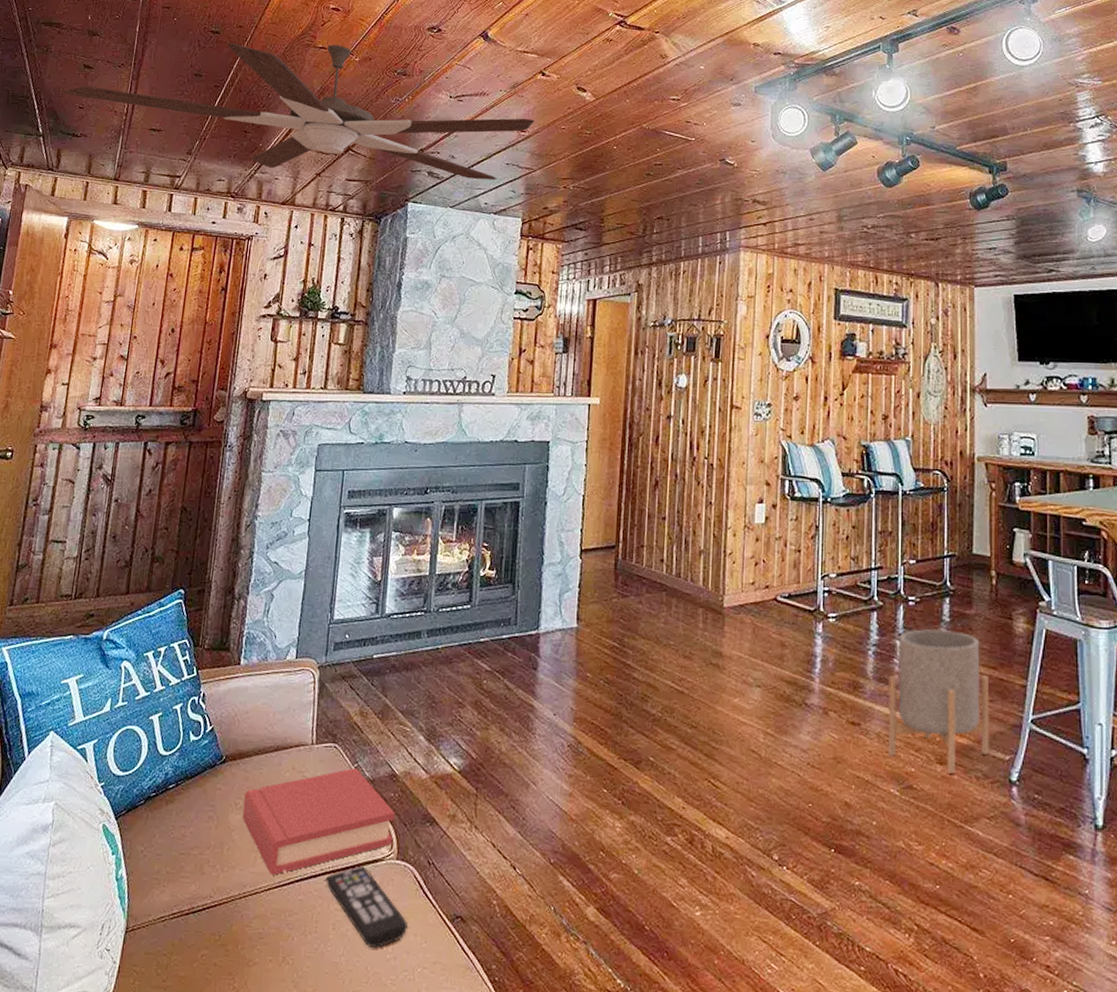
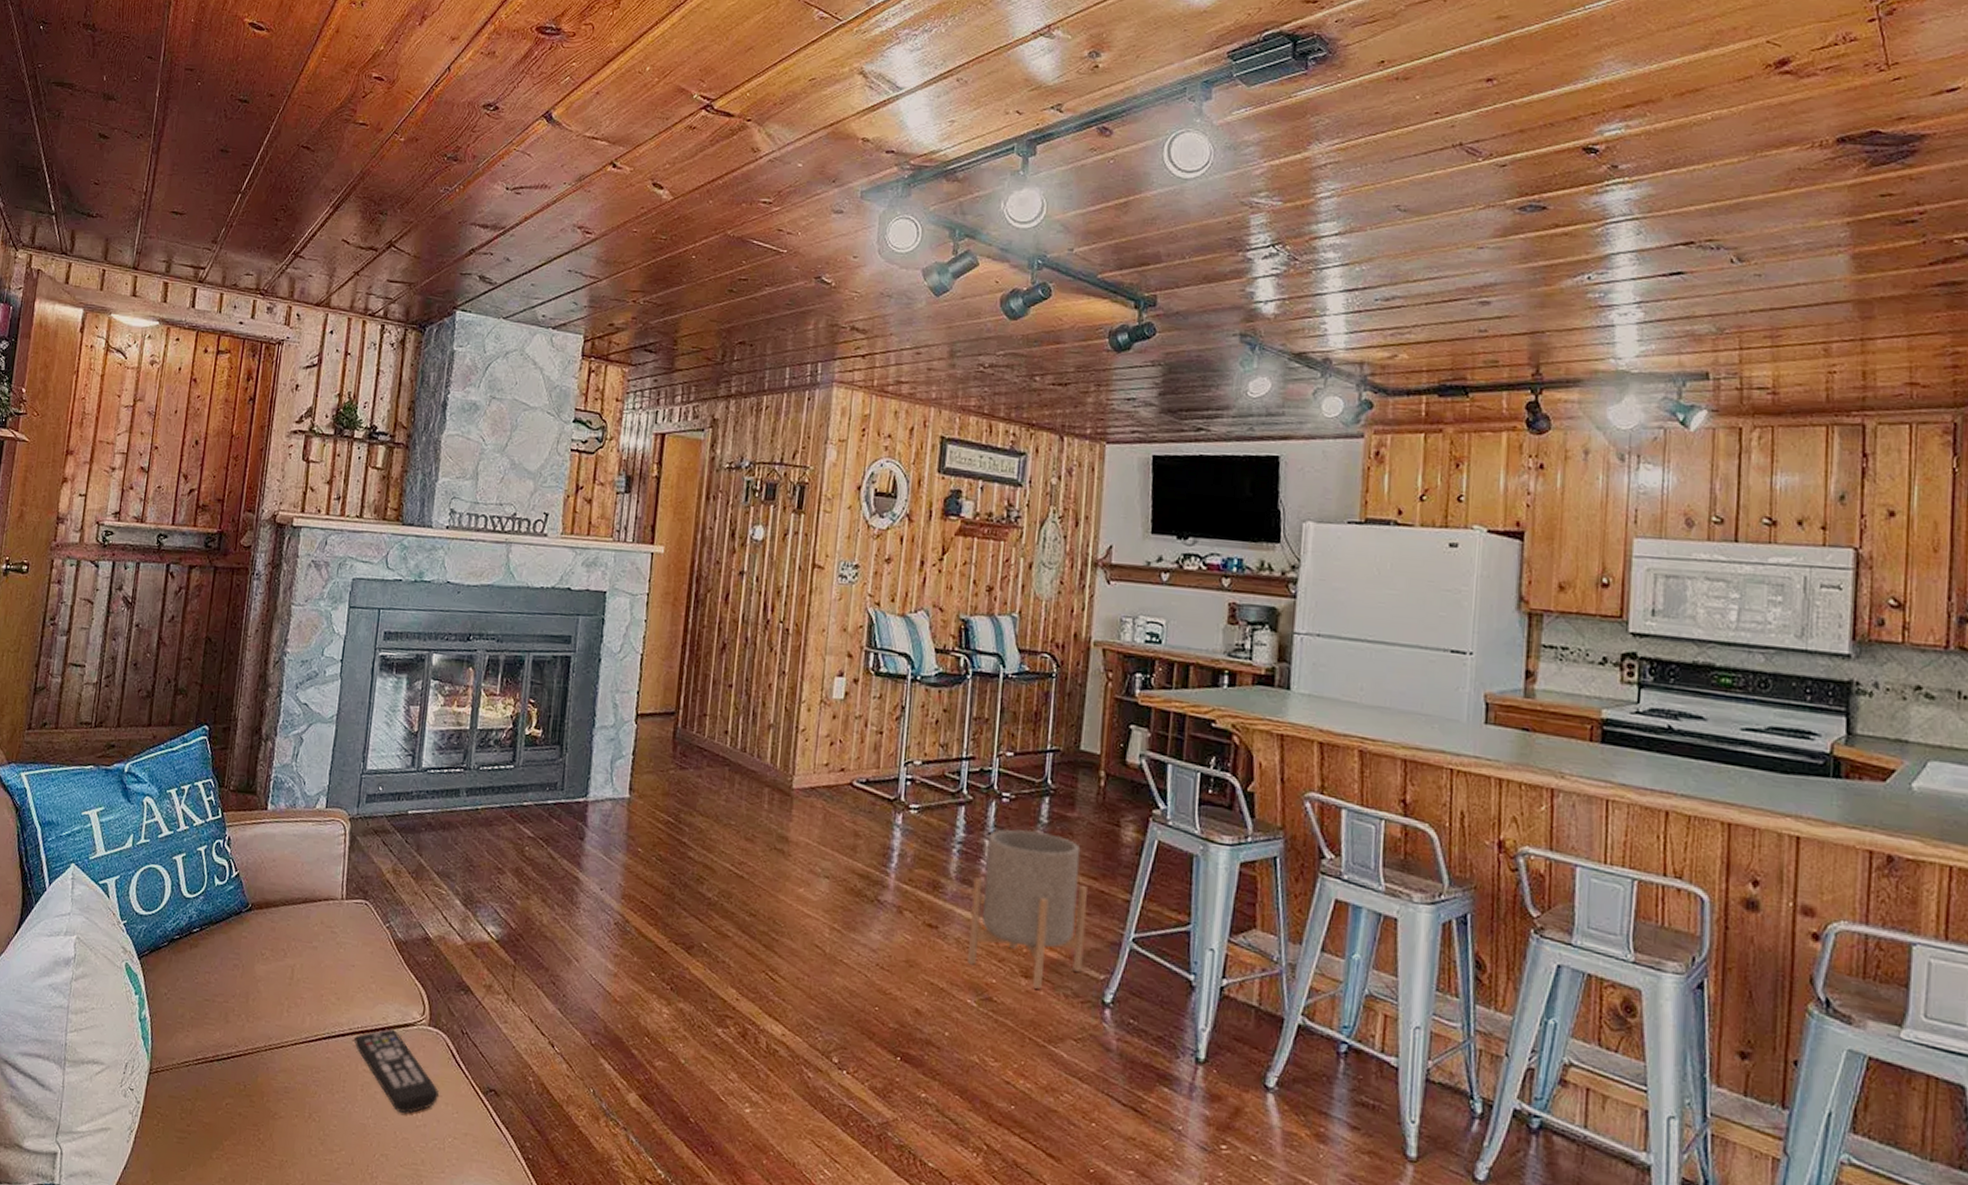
ceiling fan: present [62,42,535,180] -> none [75,114,602,289]
hardback book: present [242,768,396,875] -> none [268,927,428,1030]

